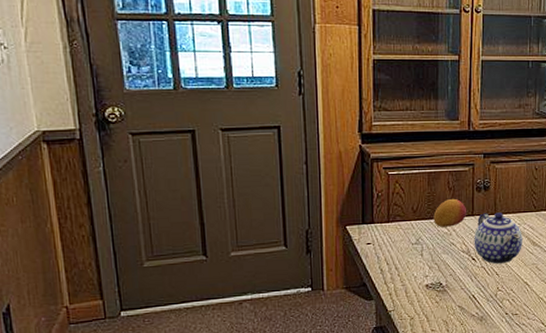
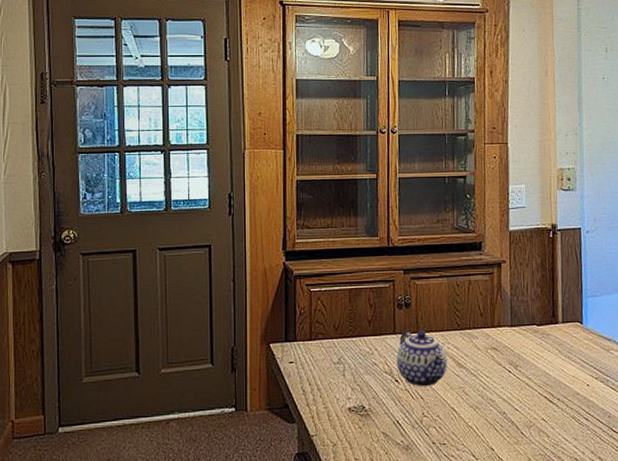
fruit: present [433,198,467,227] -> none [355,315,389,346]

